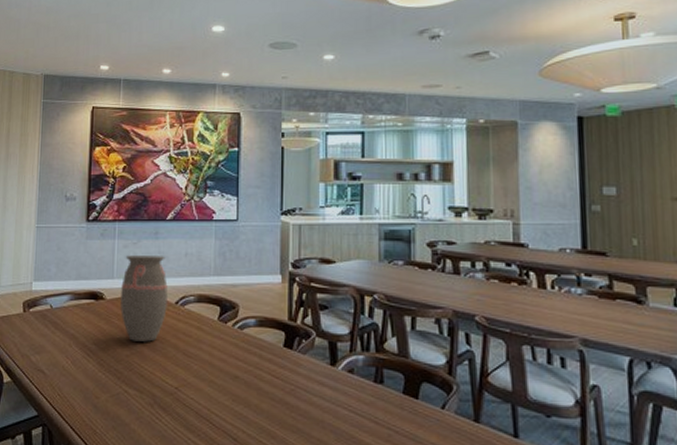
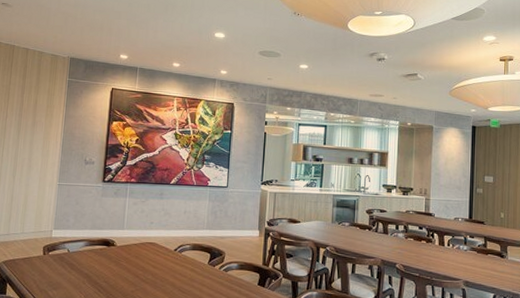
decorative vase: present [120,255,168,342] -> none [128,211,169,281]

